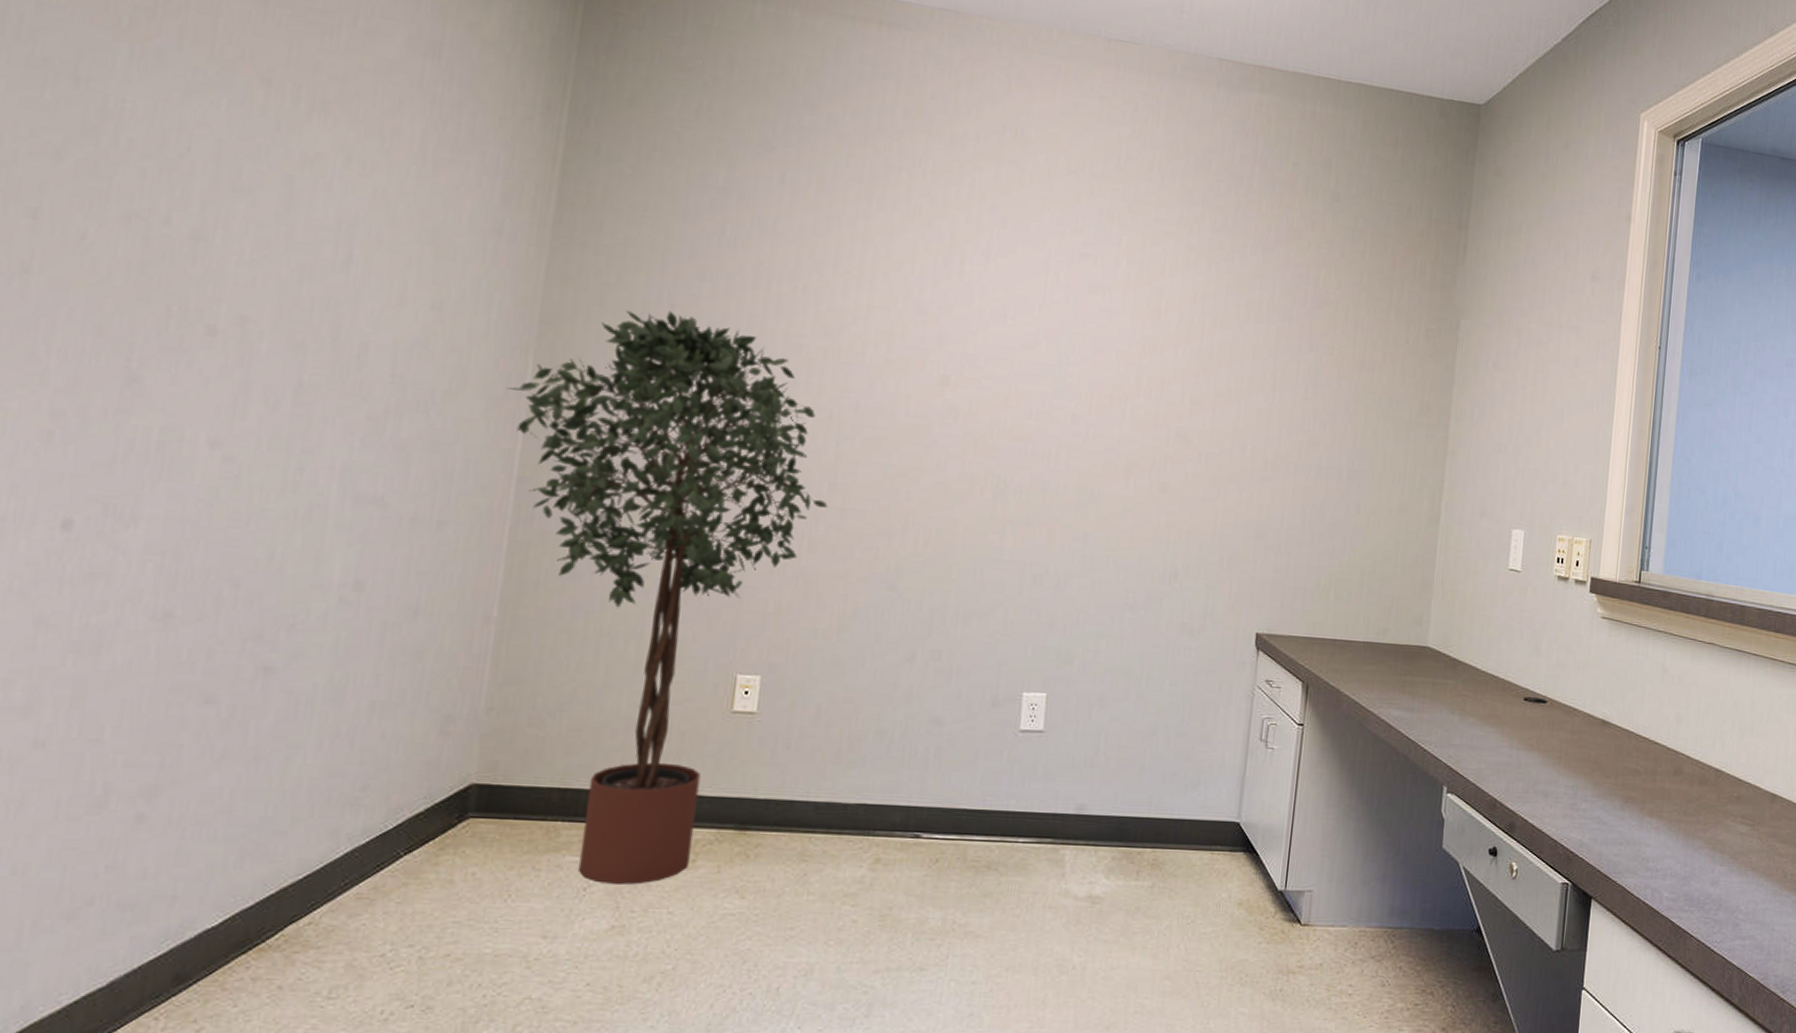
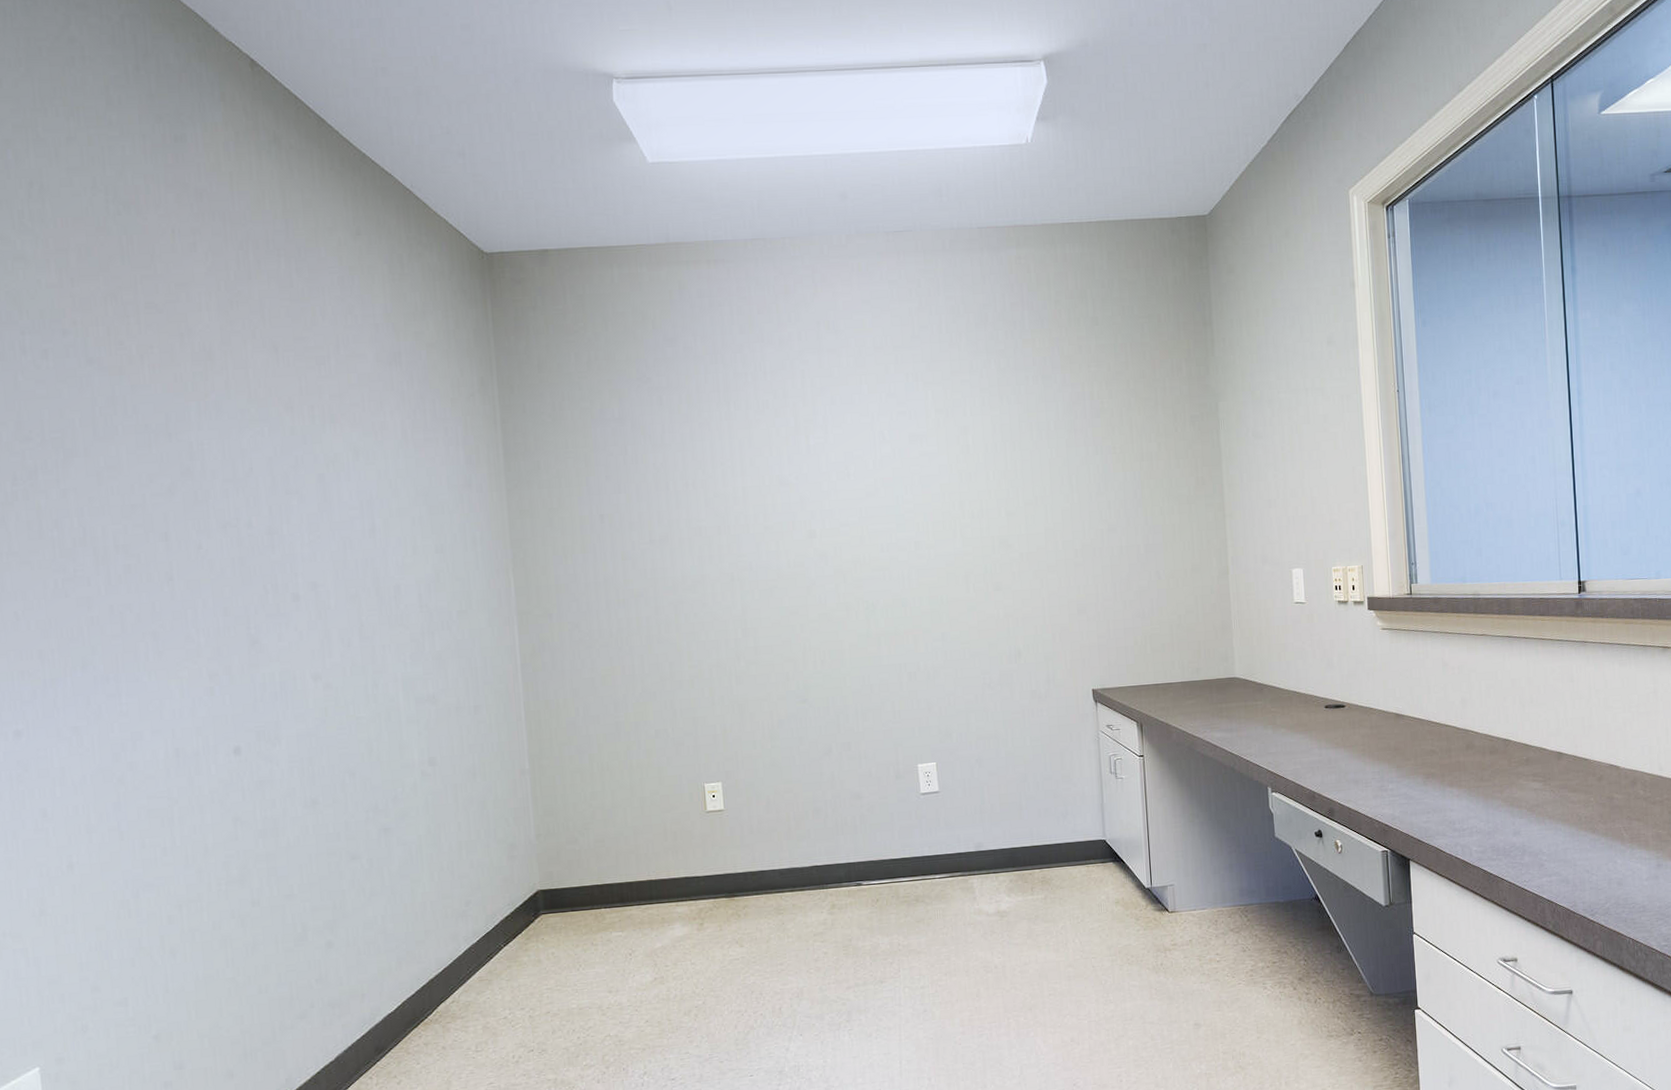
potted tree: present [506,310,828,884] -> none [499,520,744,949]

